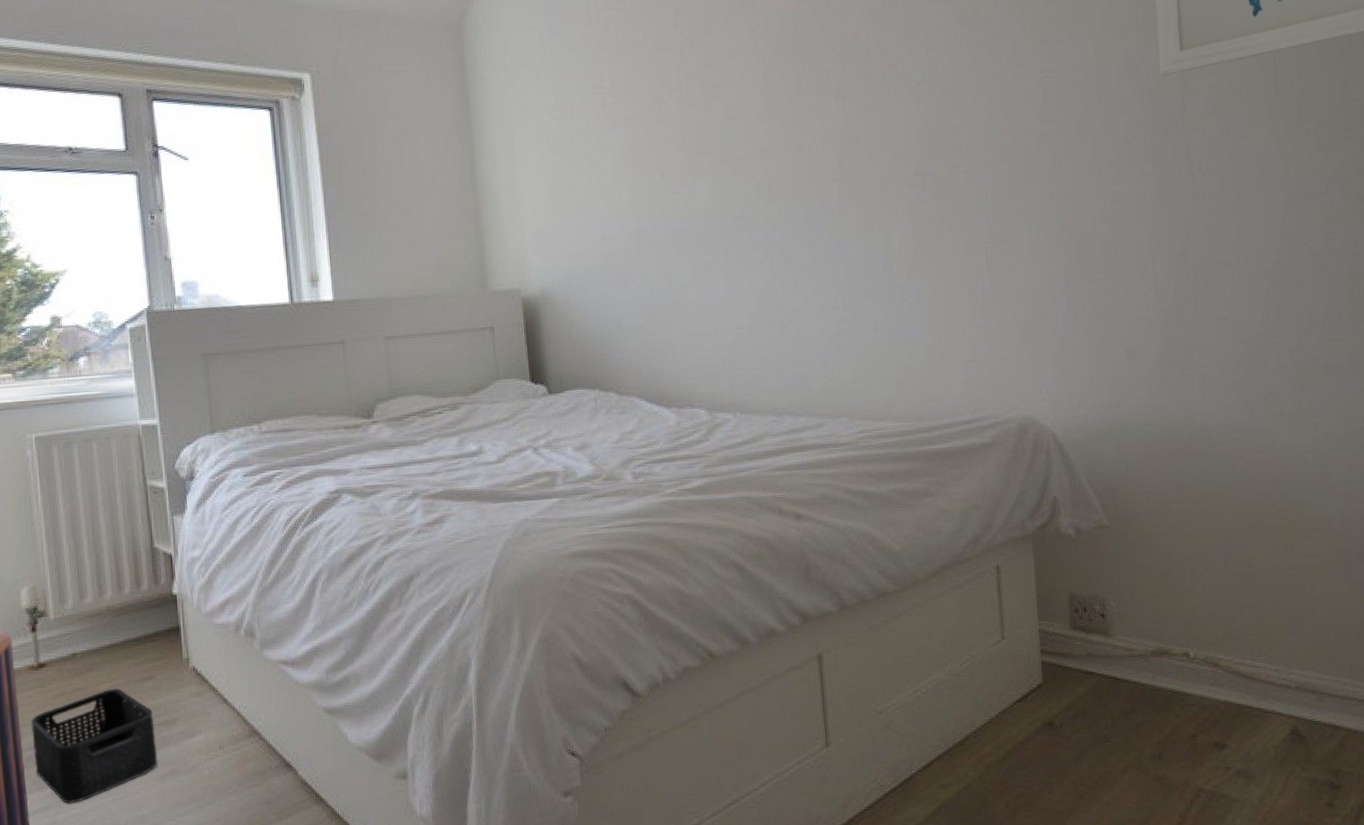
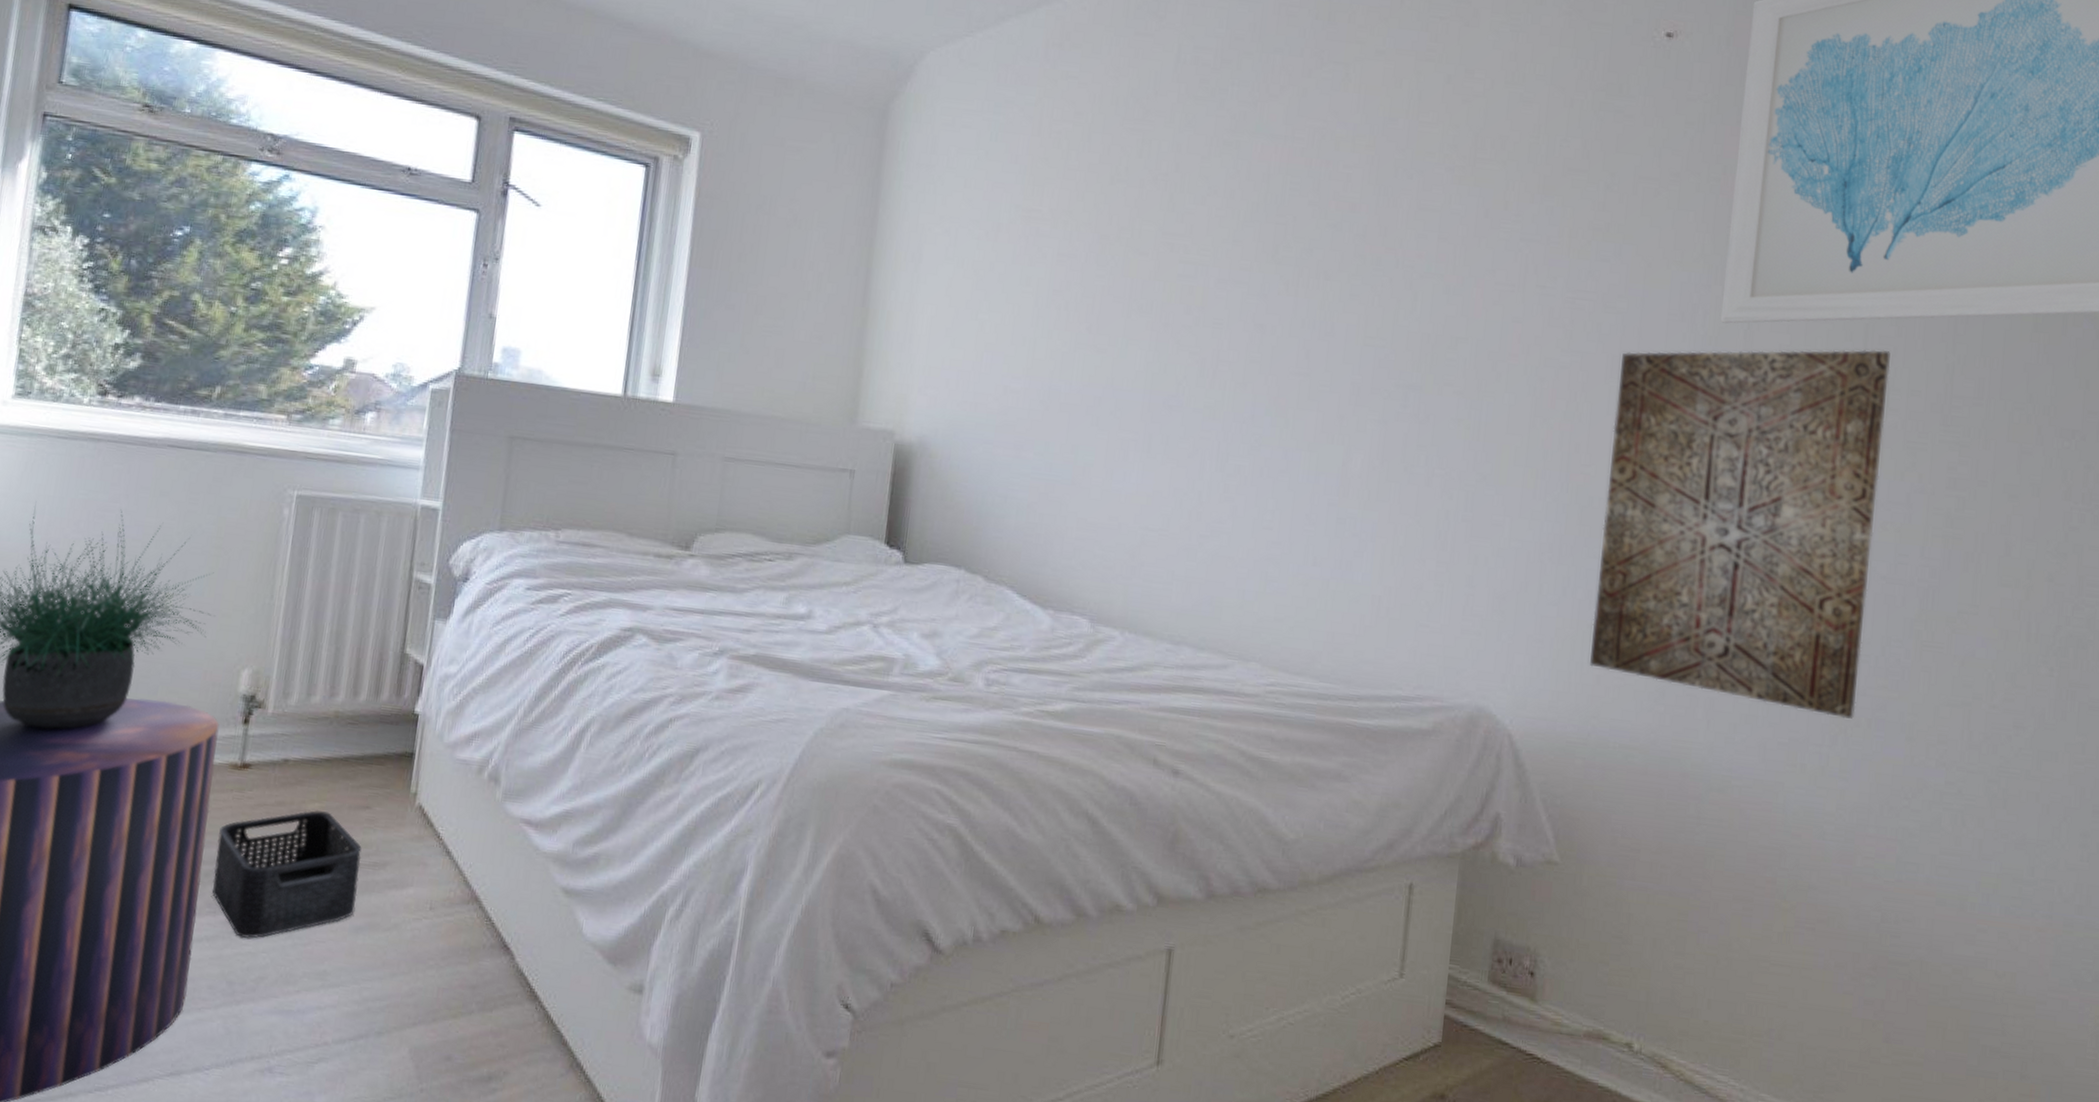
wall art: none [1088,73,1315,370] -> present [1590,349,1891,719]

